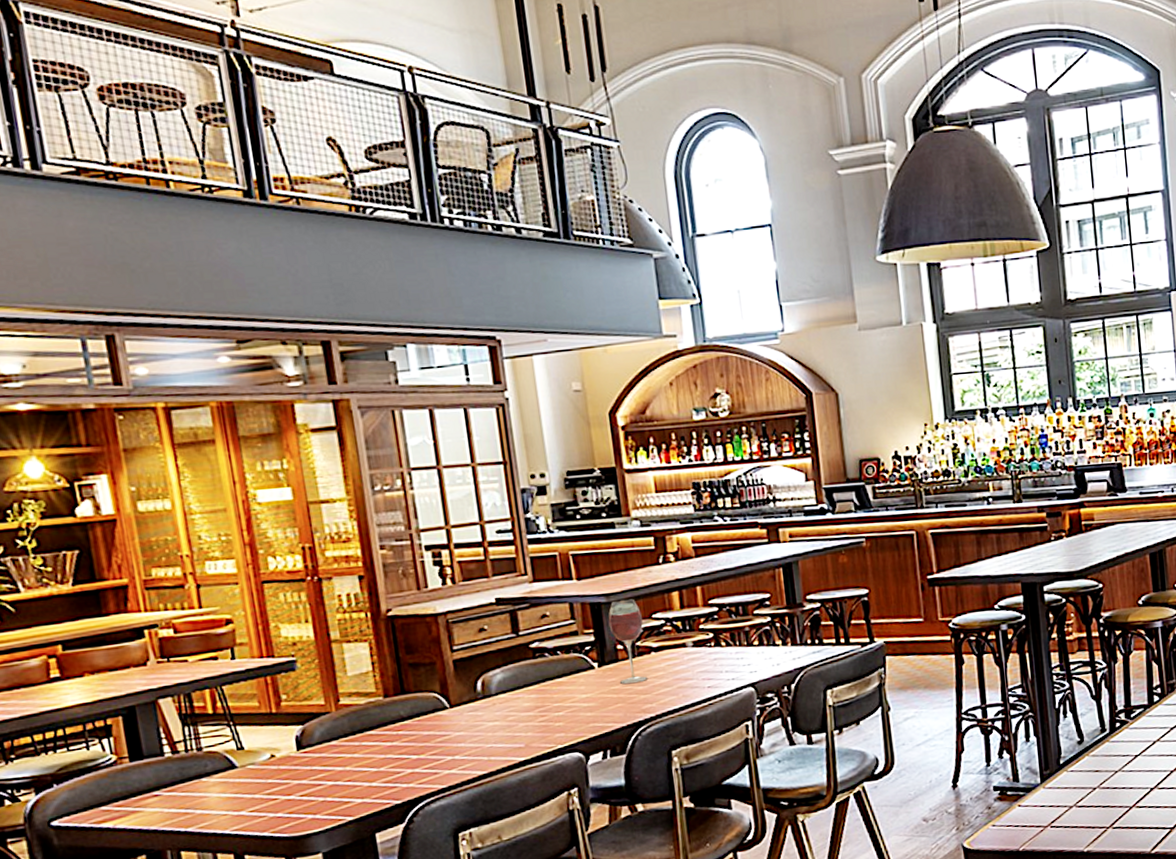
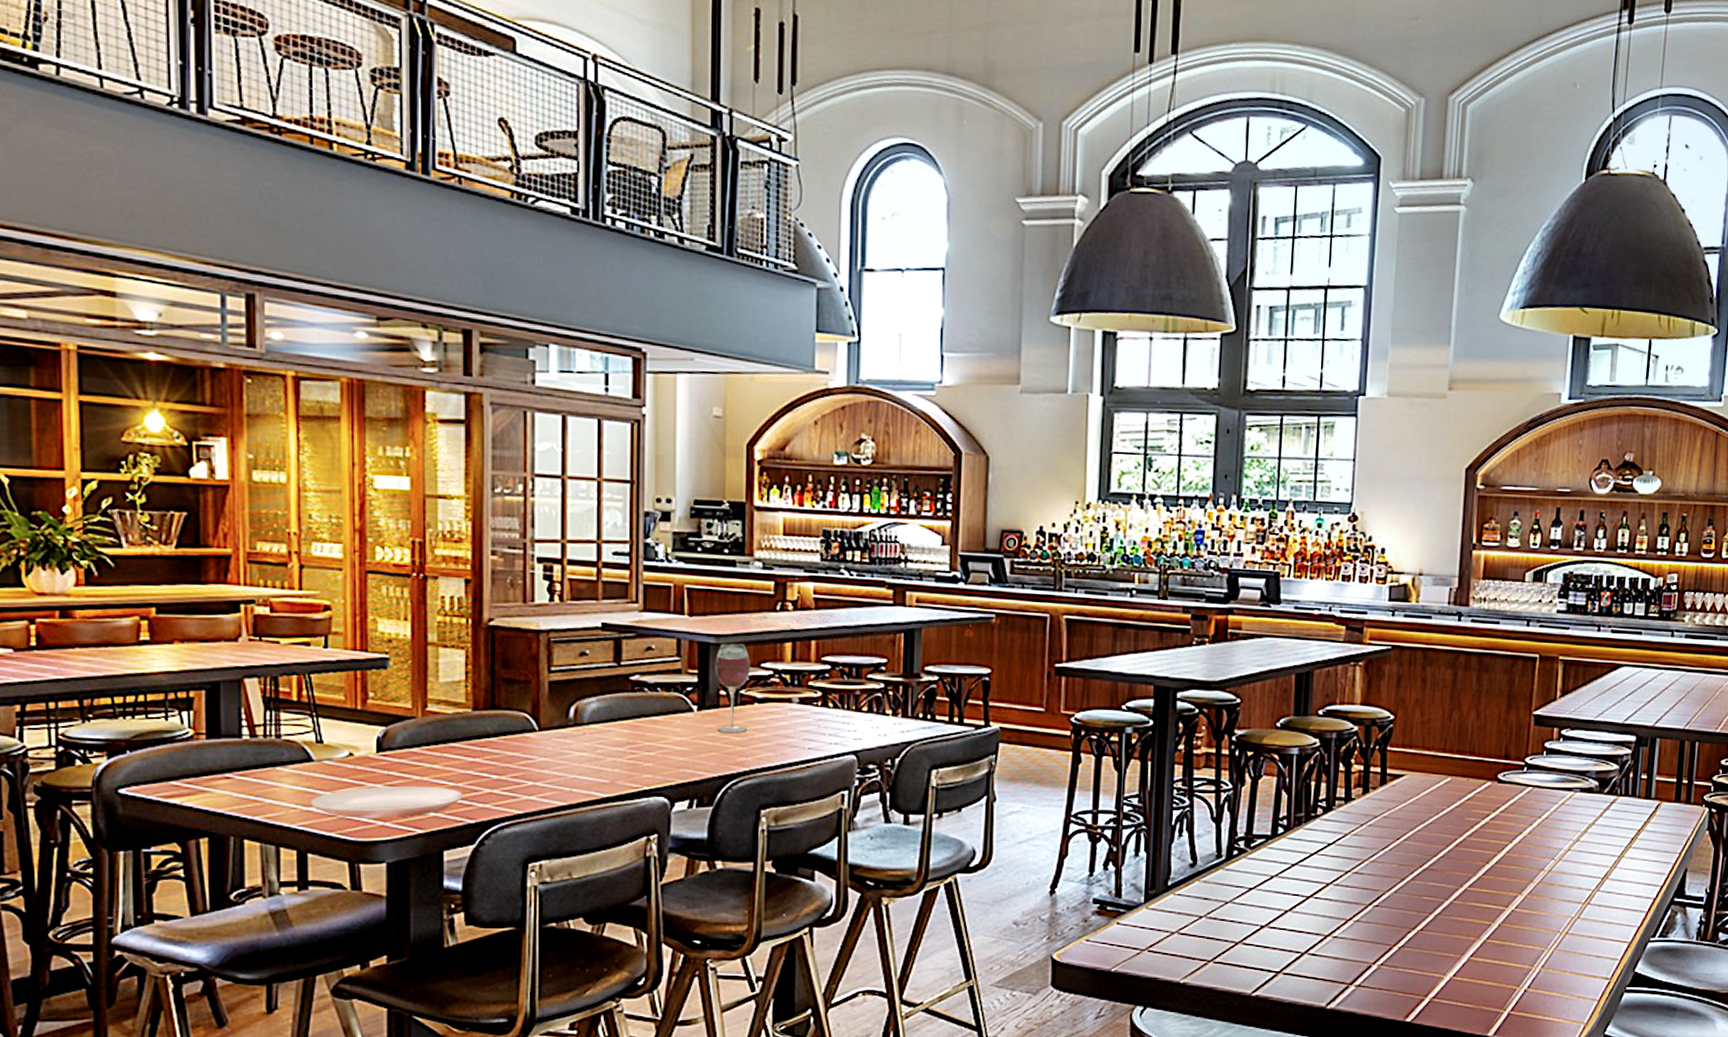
plate: none [240,774,387,817] -> present [311,785,464,819]

